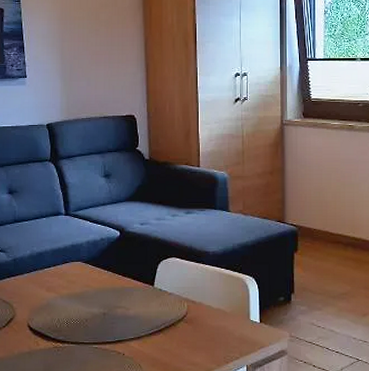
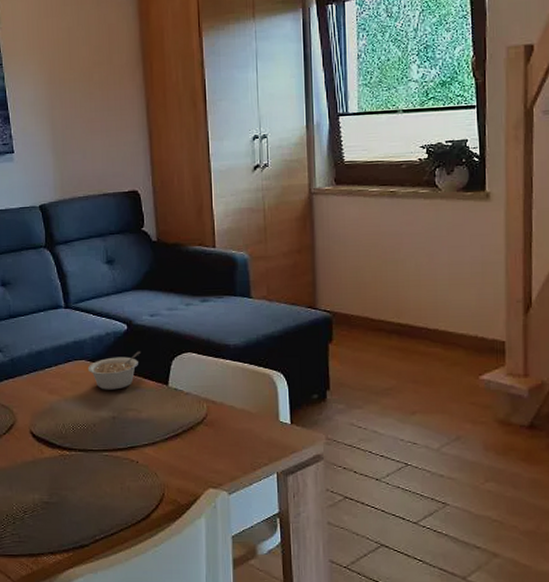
legume: none [82,255,130,289] -> present [87,351,140,390]

